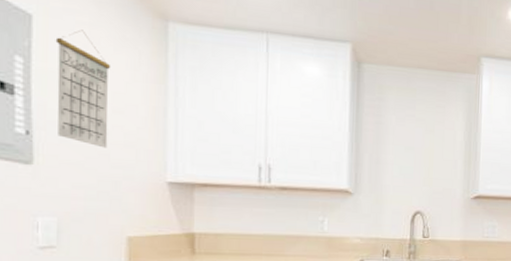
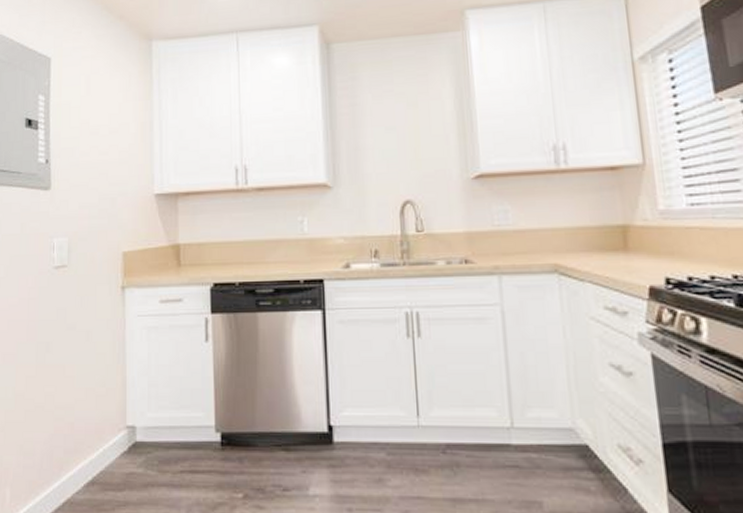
calendar: present [55,29,111,148] -> none [67,63,108,168]

